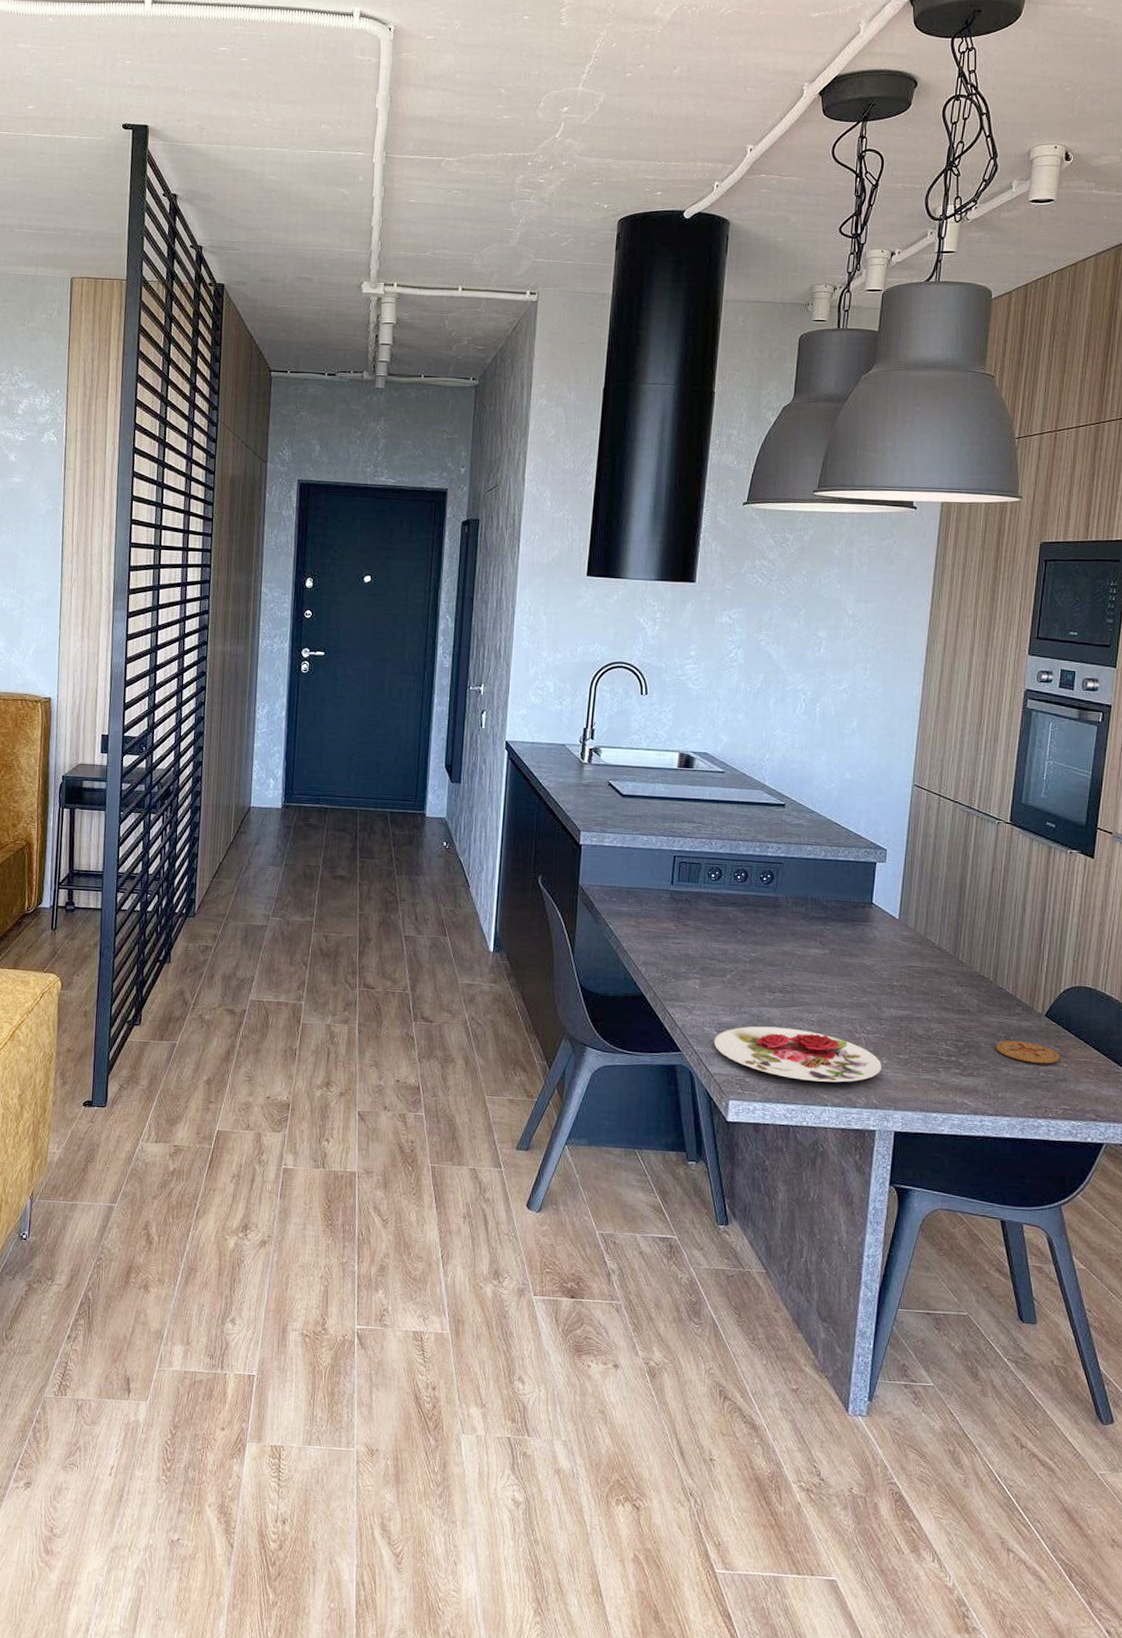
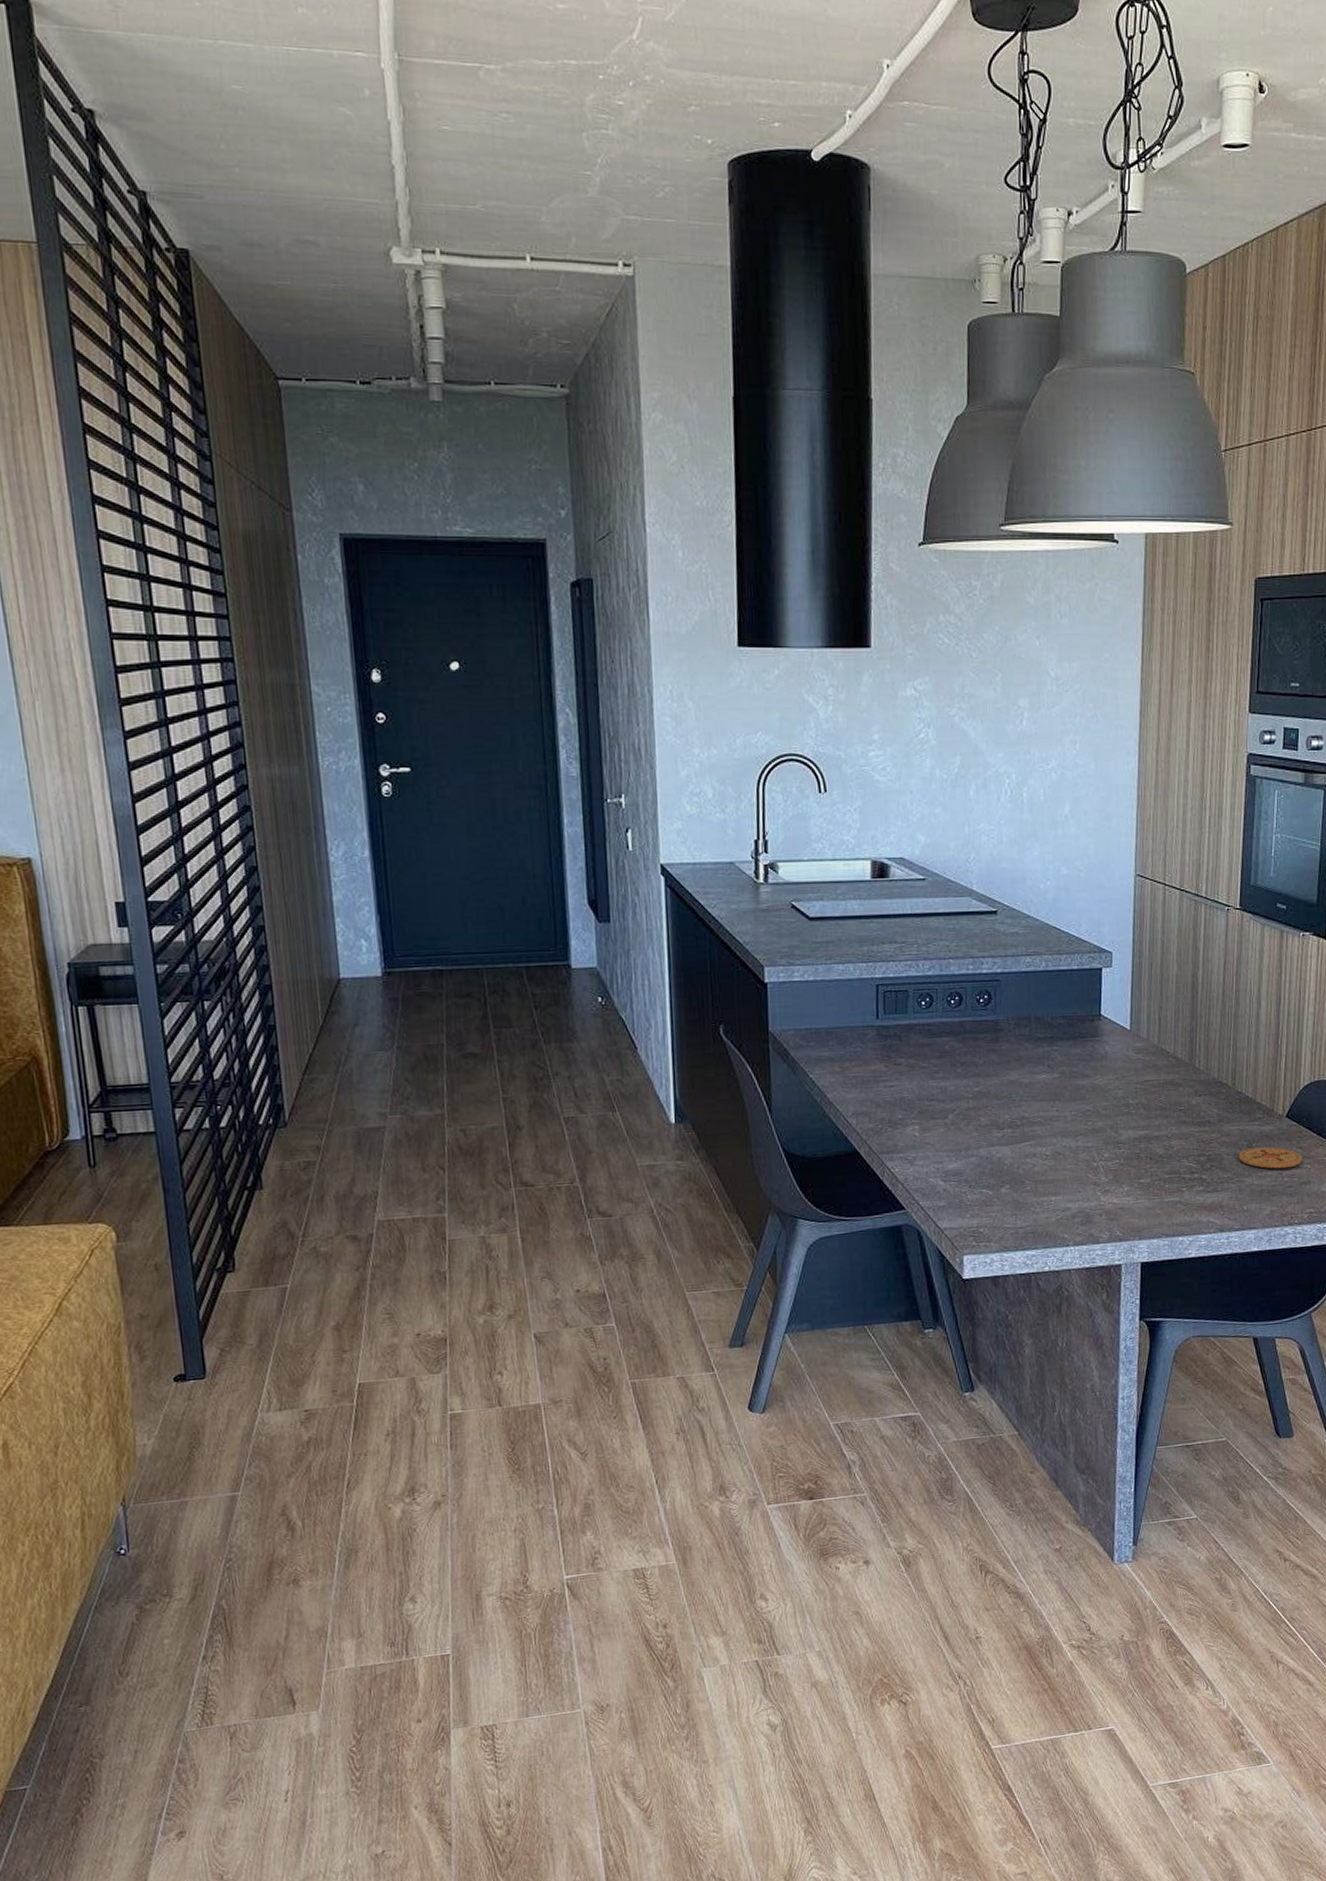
plate: present [713,1026,882,1083] -> none [941,1166,1123,1222]

